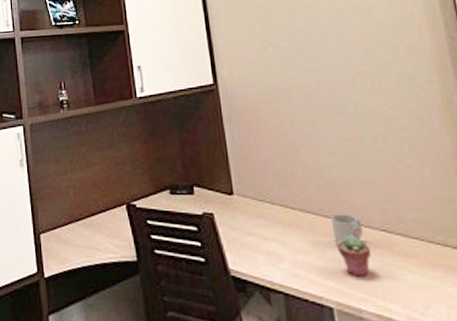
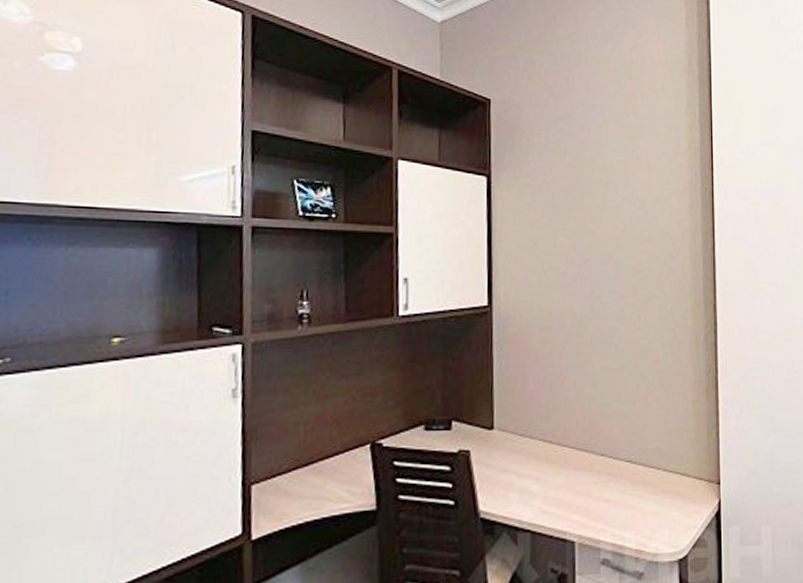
mug: present [331,214,364,245] -> none [585,447,611,478]
potted succulent: present [335,235,372,278] -> none [585,468,616,509]

